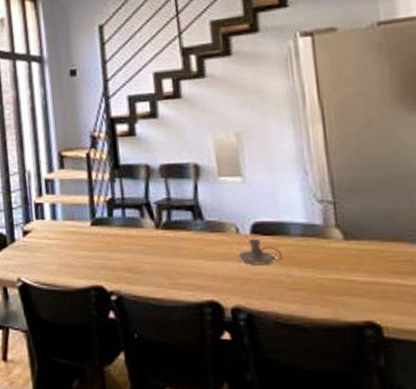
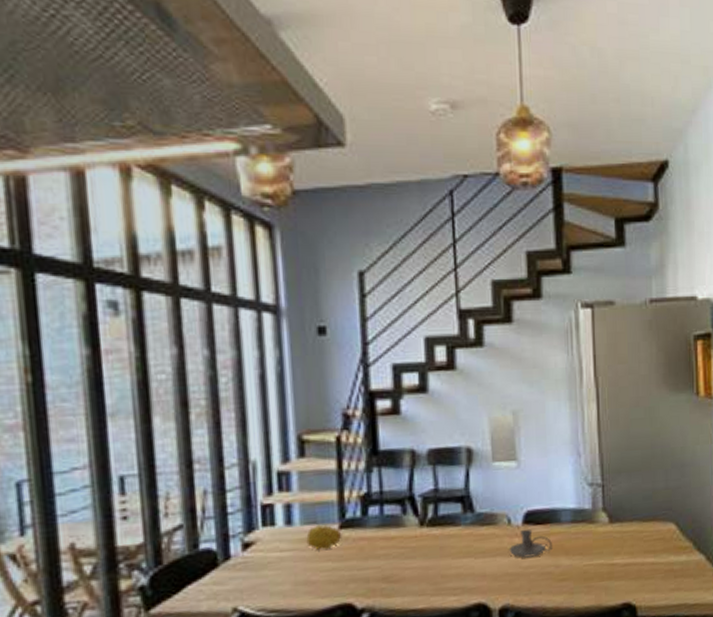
fruit: none [67,221,94,242] -> present [306,524,342,551]

